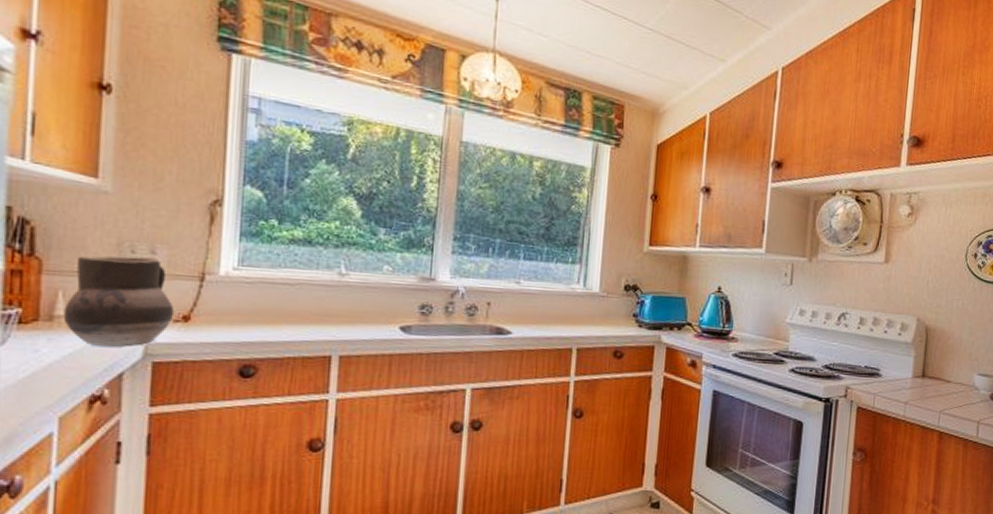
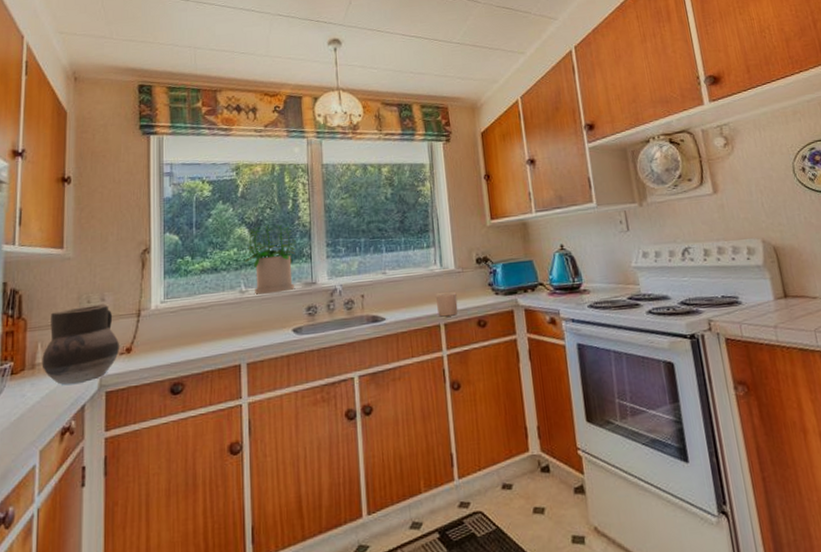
potted plant: none [346,200,416,284] -> present [242,224,296,295]
mug: none [572,314,597,342] -> present [435,291,458,317]

